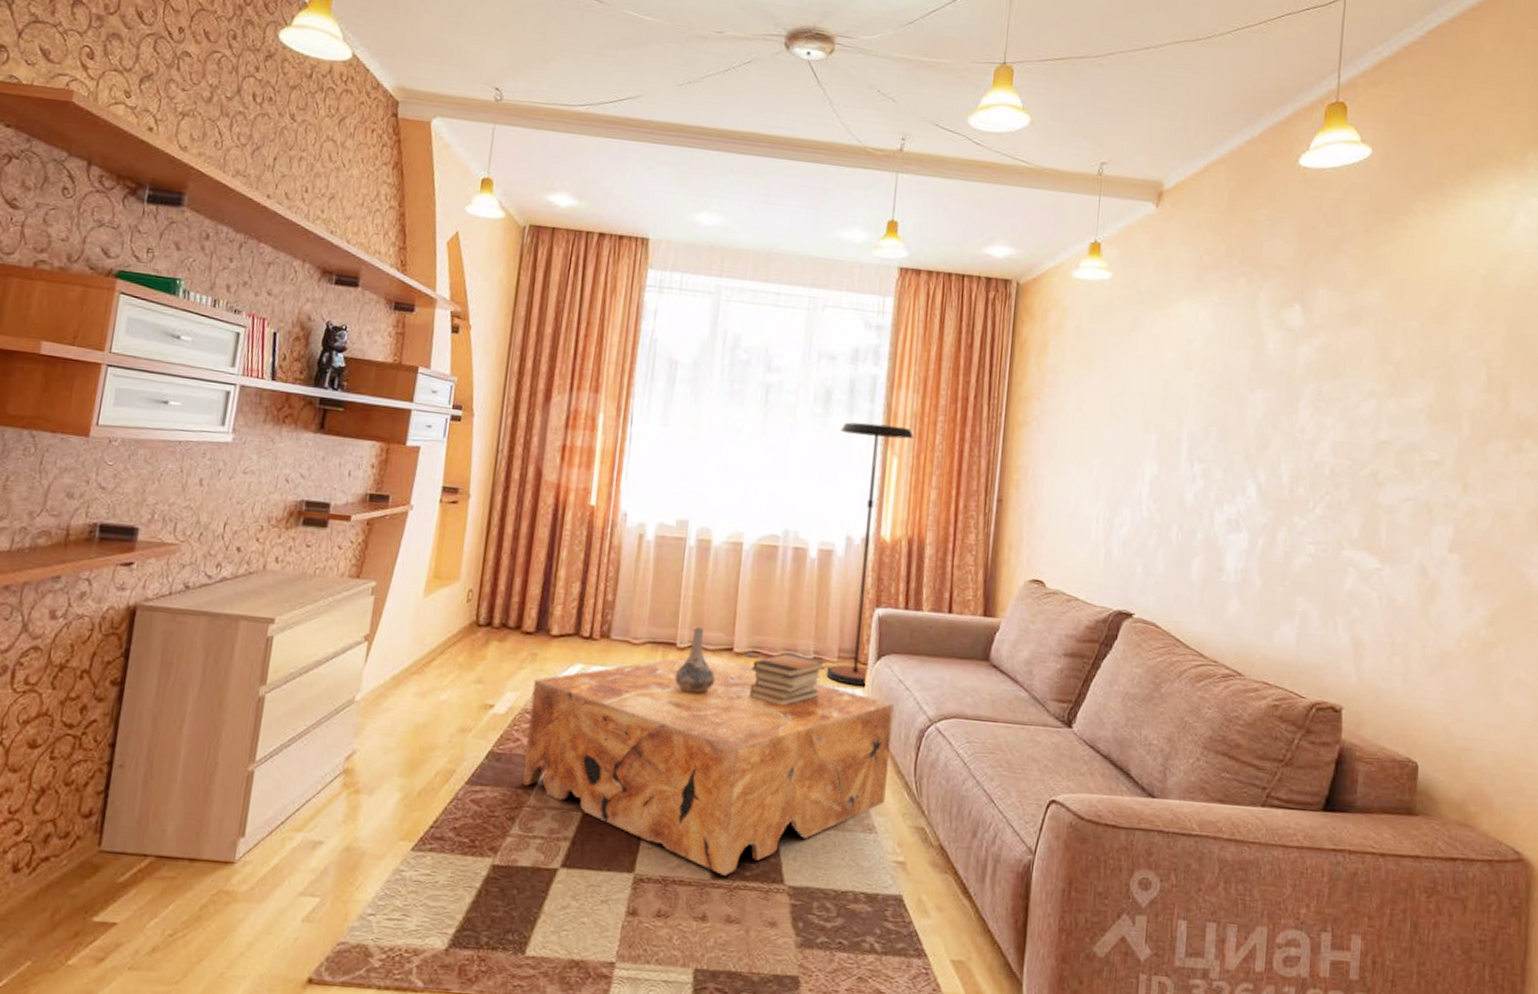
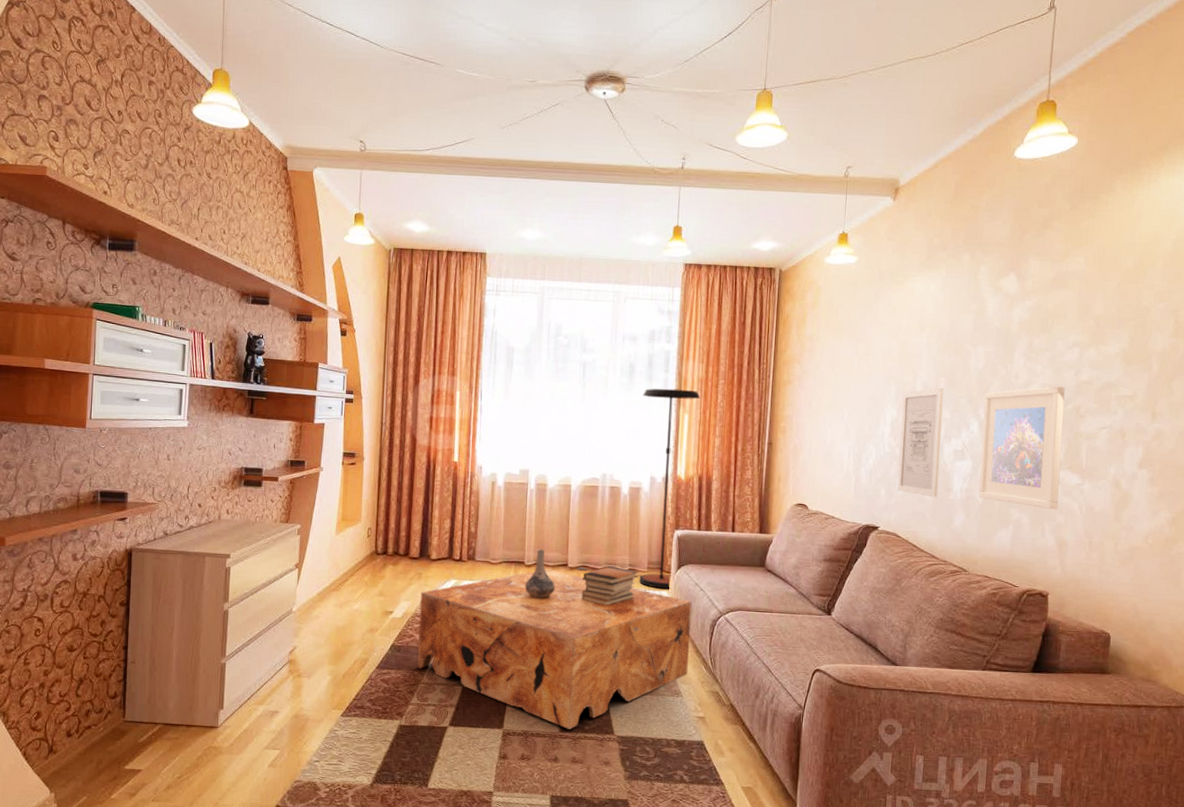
wall art: none [1157,440,1215,579] -> present [897,388,944,498]
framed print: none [1257,445,1360,601] -> present [979,386,1065,510]

